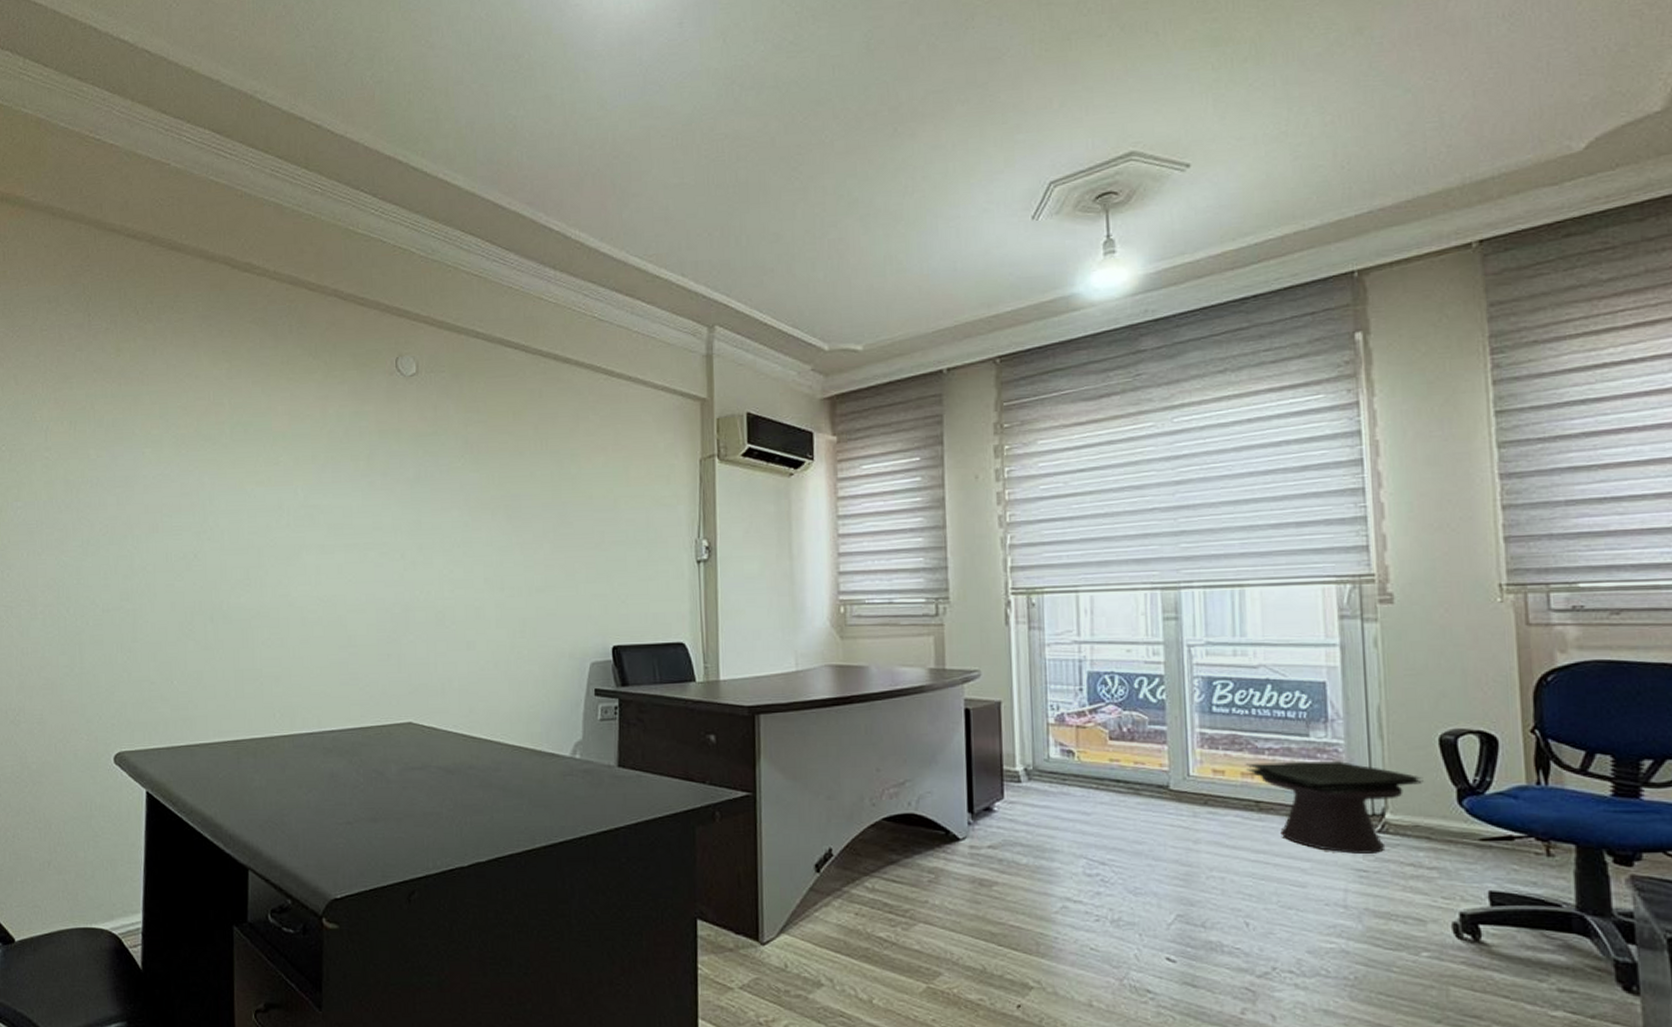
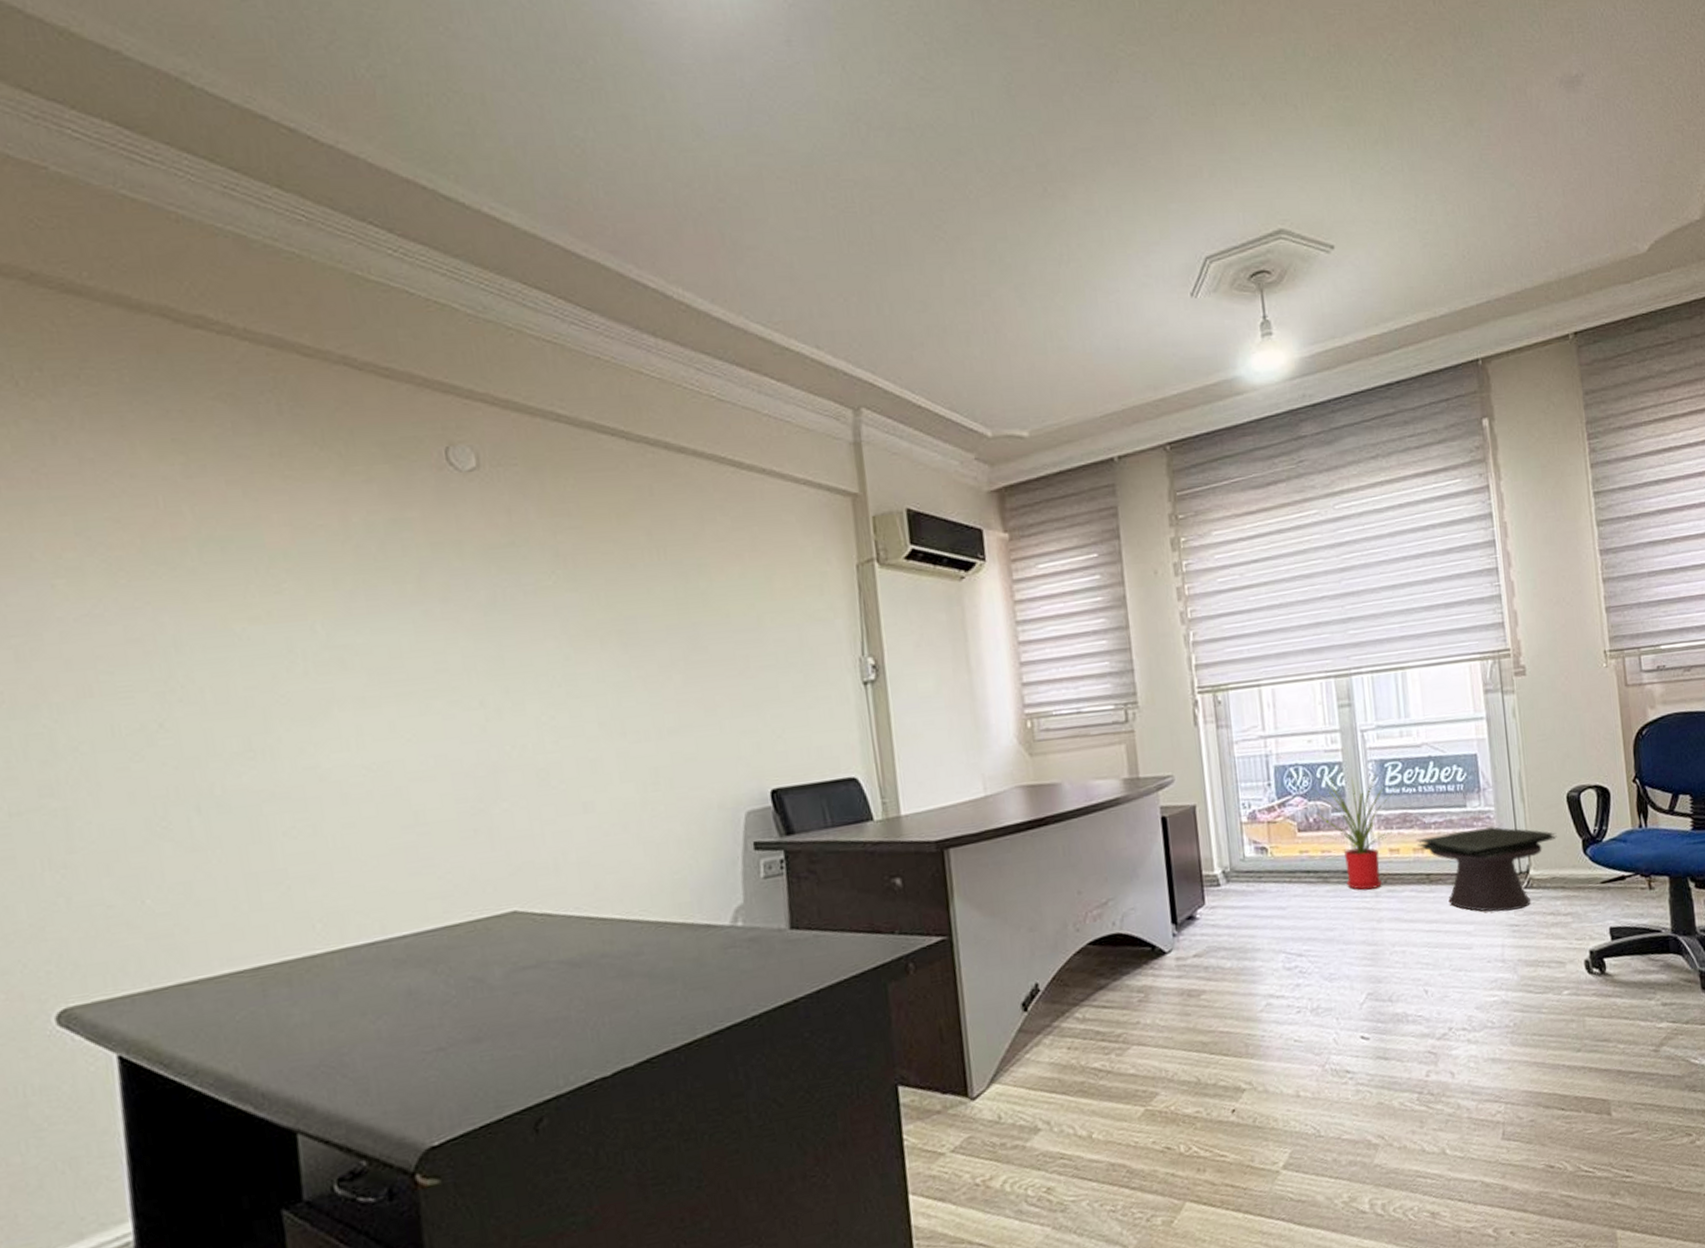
house plant: none [1127,686,1231,808] -> present [1311,772,1401,890]

